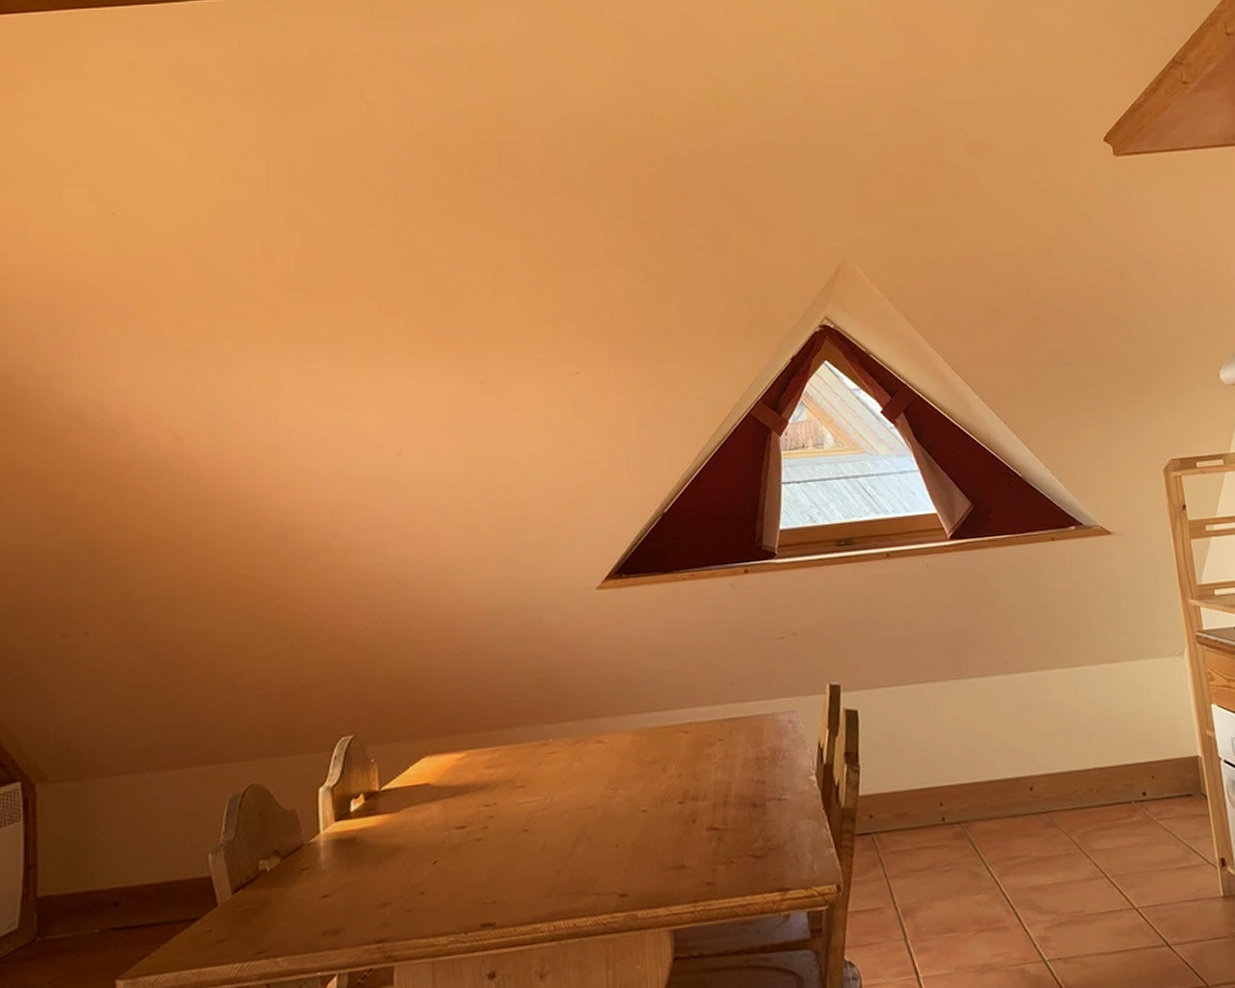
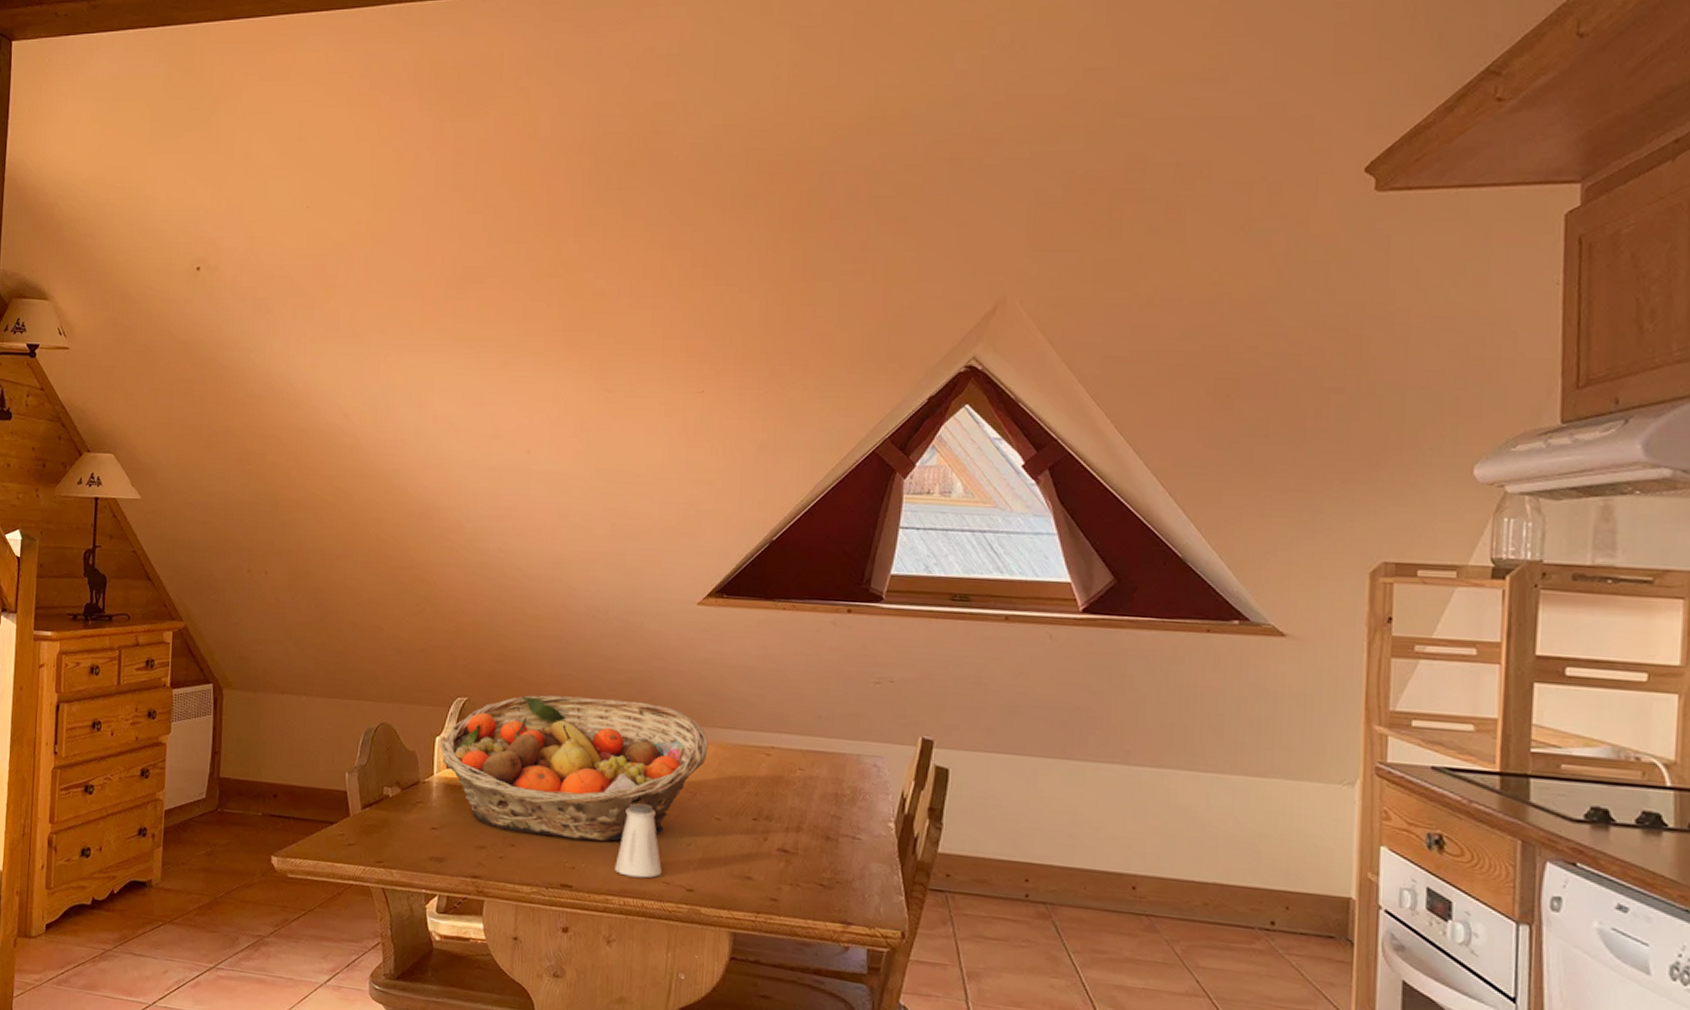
fruit basket: none [325,702,625,878] -> present [440,695,709,842]
saltshaker: none [540,812,591,897] -> present [615,803,662,878]

